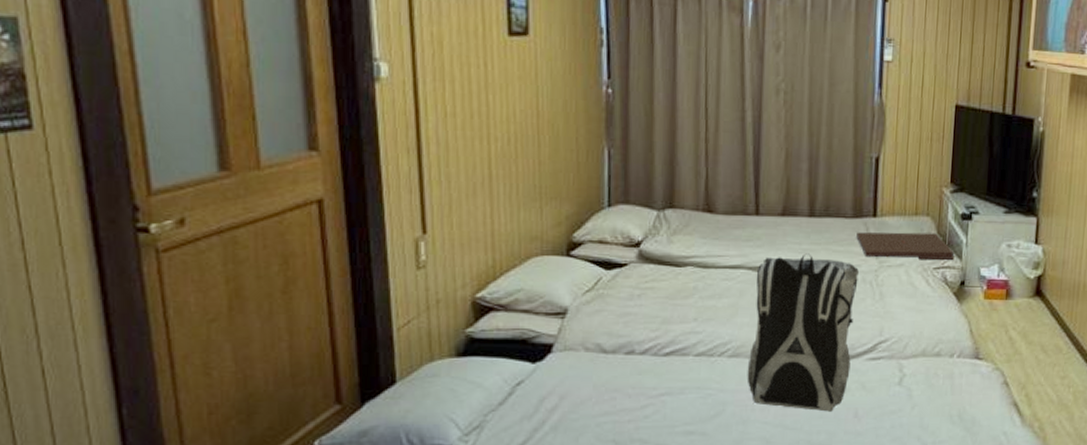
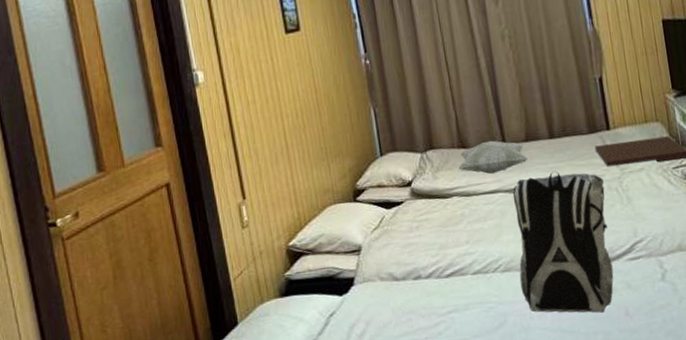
decorative pillow: none [699,208,781,246] -> present [458,140,528,174]

